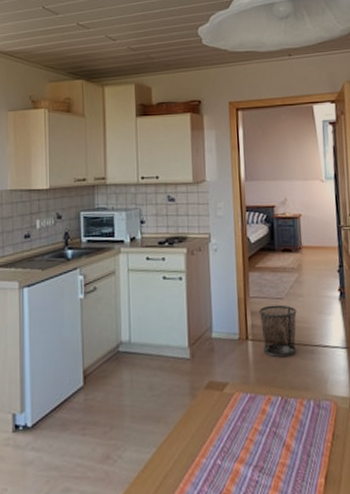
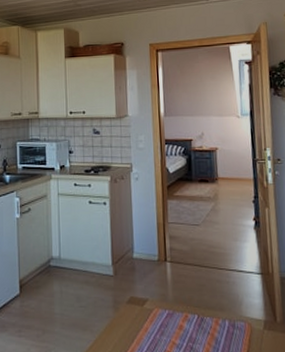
waste bin: present [259,304,297,358] -> none [177,231,213,279]

